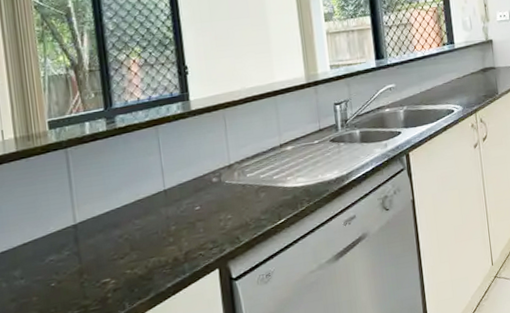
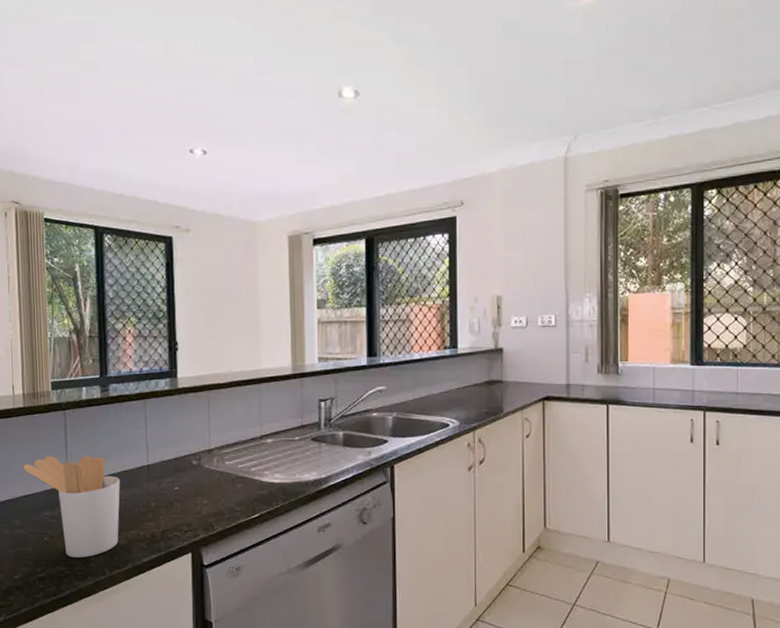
utensil holder: none [20,189,138,299] -> present [23,456,120,557]

